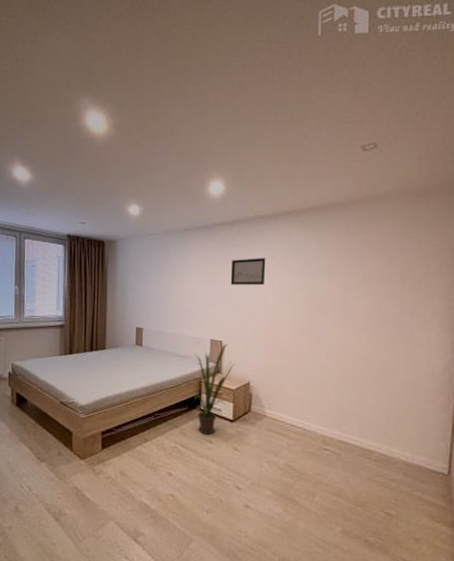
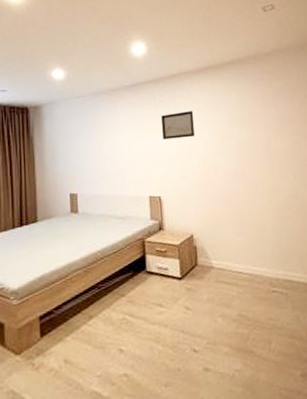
house plant: present [194,343,235,435] -> none [134,198,176,298]

